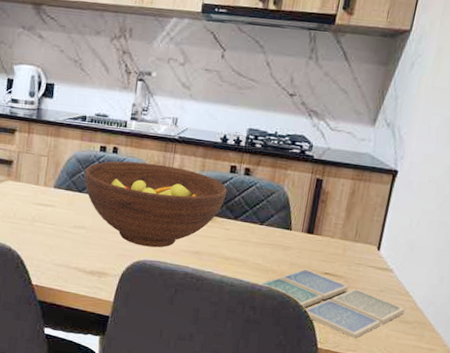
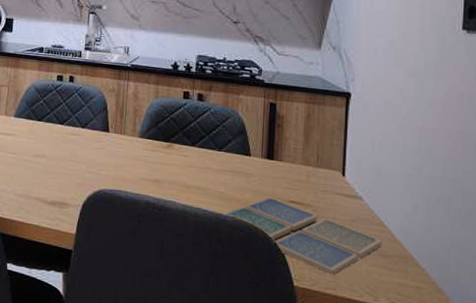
fruit bowl: present [84,161,227,248] -> none [43,89,182,176]

